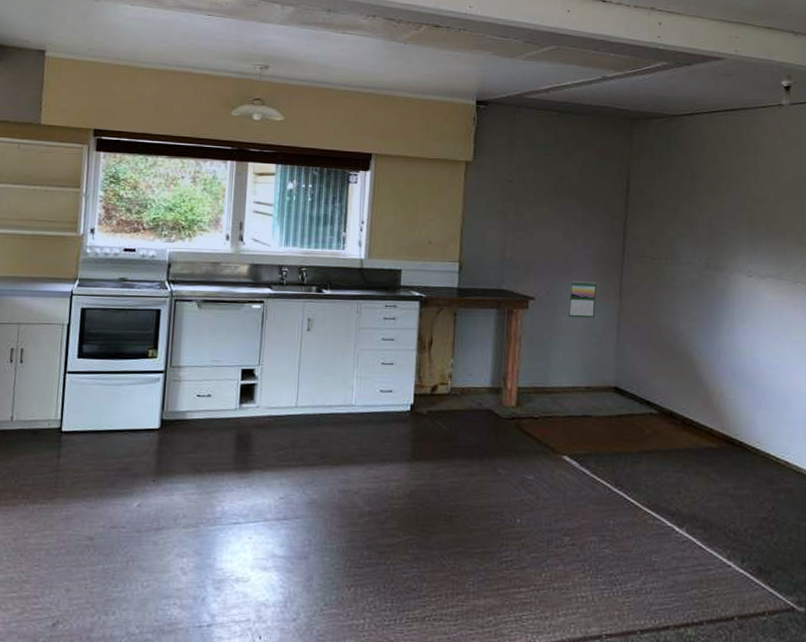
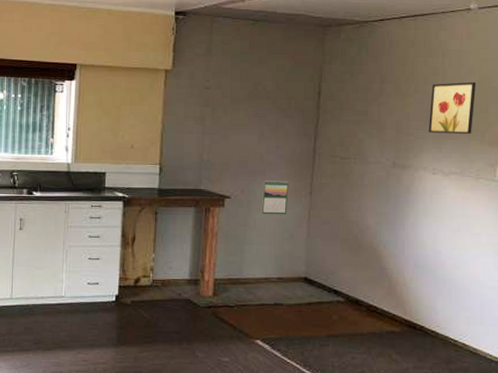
wall art: none [742,180,791,235] -> present [428,81,477,134]

